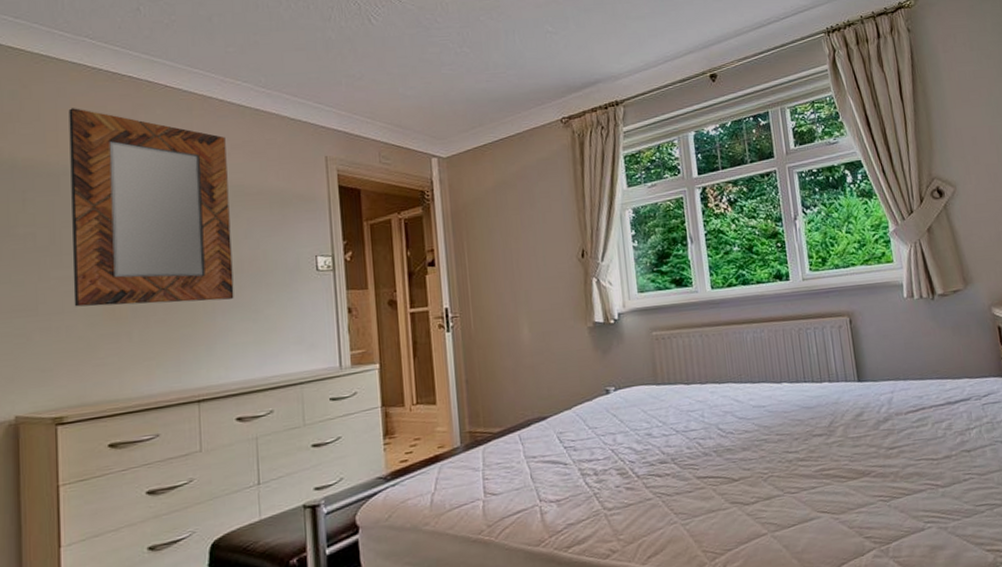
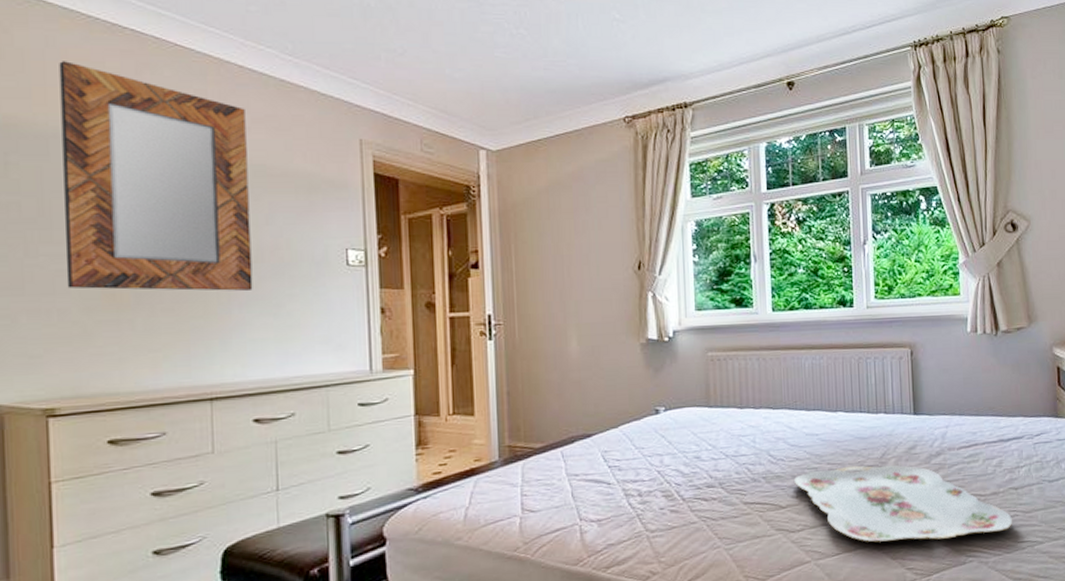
serving tray: none [744,432,969,512] -> present [793,465,1012,543]

